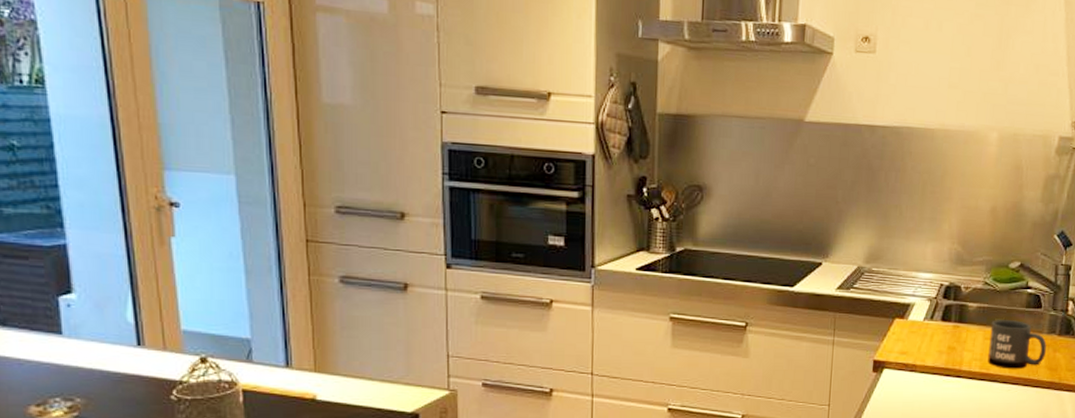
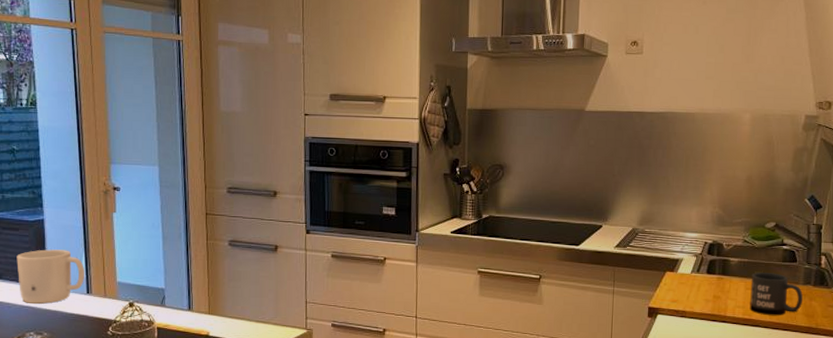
mug: none [27,286,133,359] -> present [16,249,84,304]

